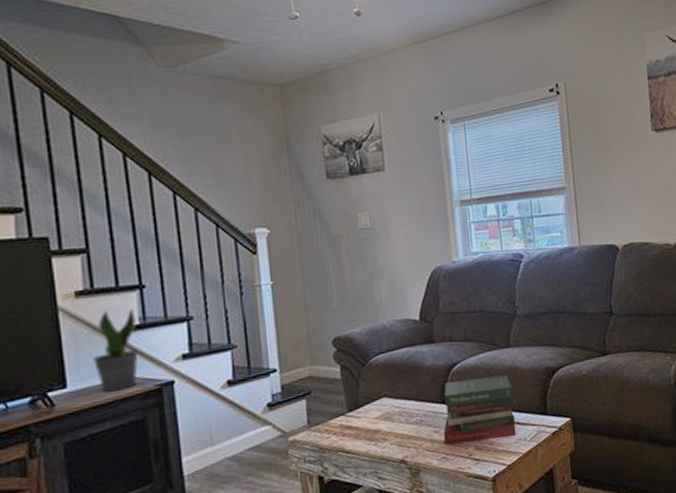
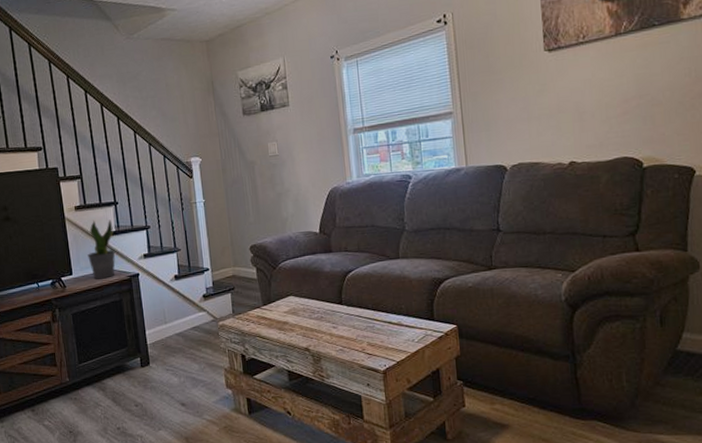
books: present [443,375,517,444] -> none [340,283,405,339]

